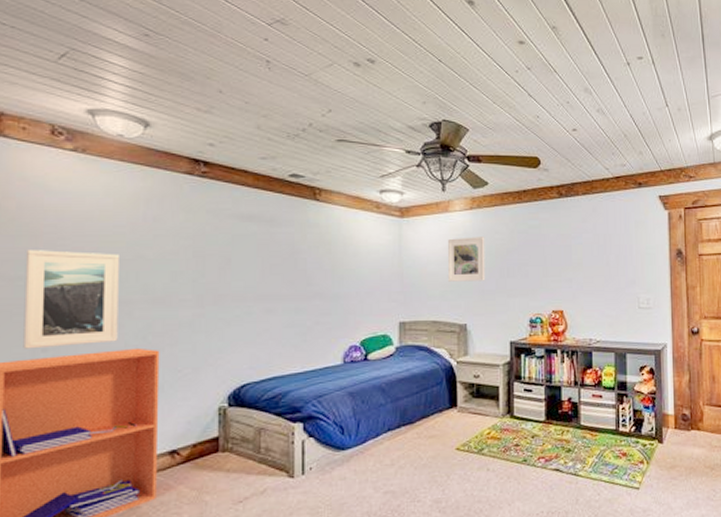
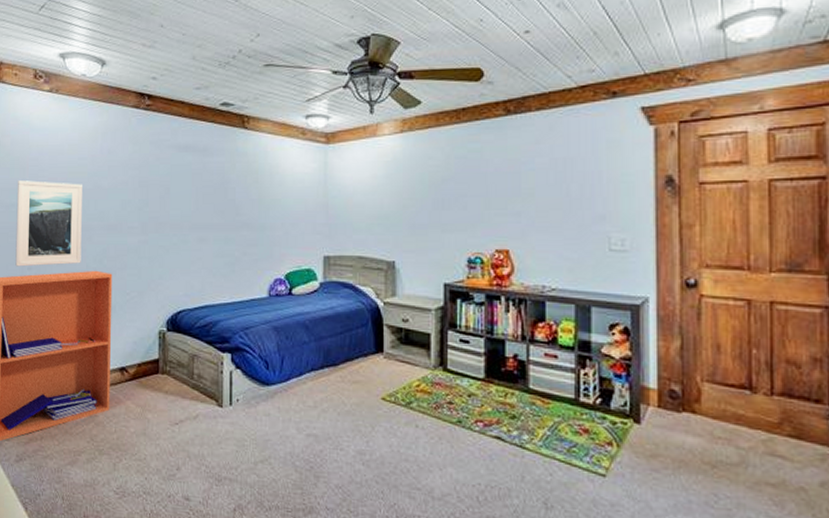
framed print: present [447,237,486,282] -> none [374,163,417,214]

